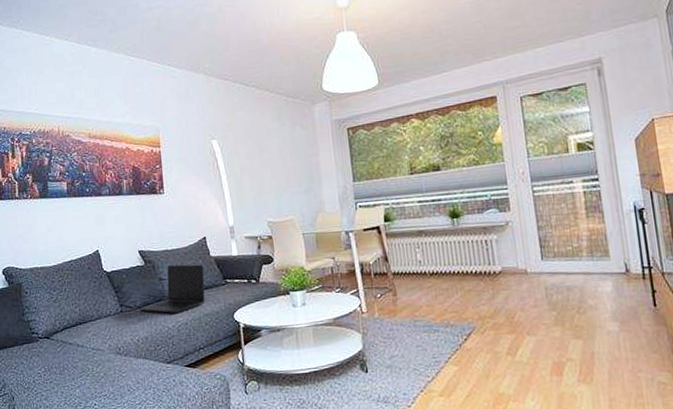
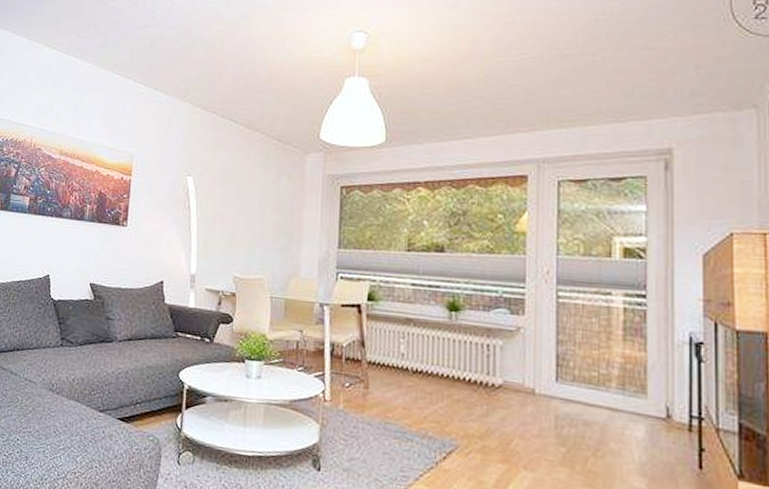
laptop: present [140,264,205,314] -> none [81,305,156,360]

